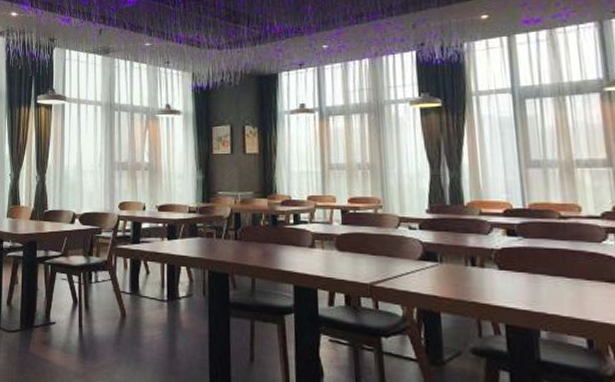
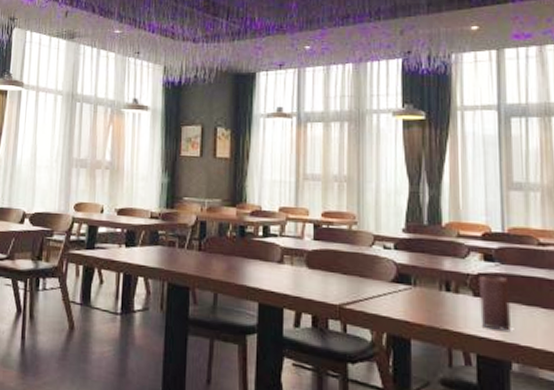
candle: none [503,249,537,301] -> present [479,275,512,331]

